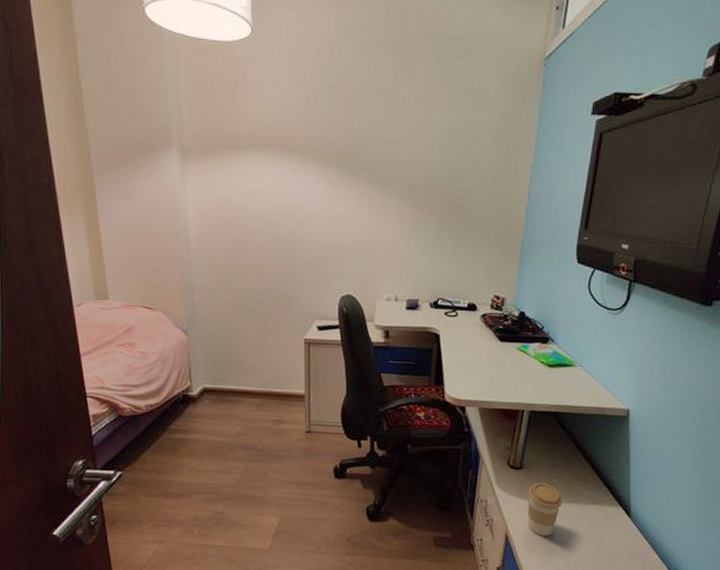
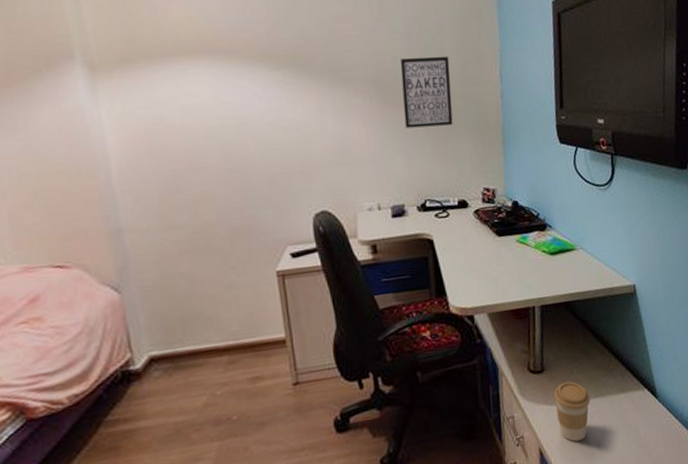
wall art: none [430,166,481,233] -> present [399,56,453,128]

